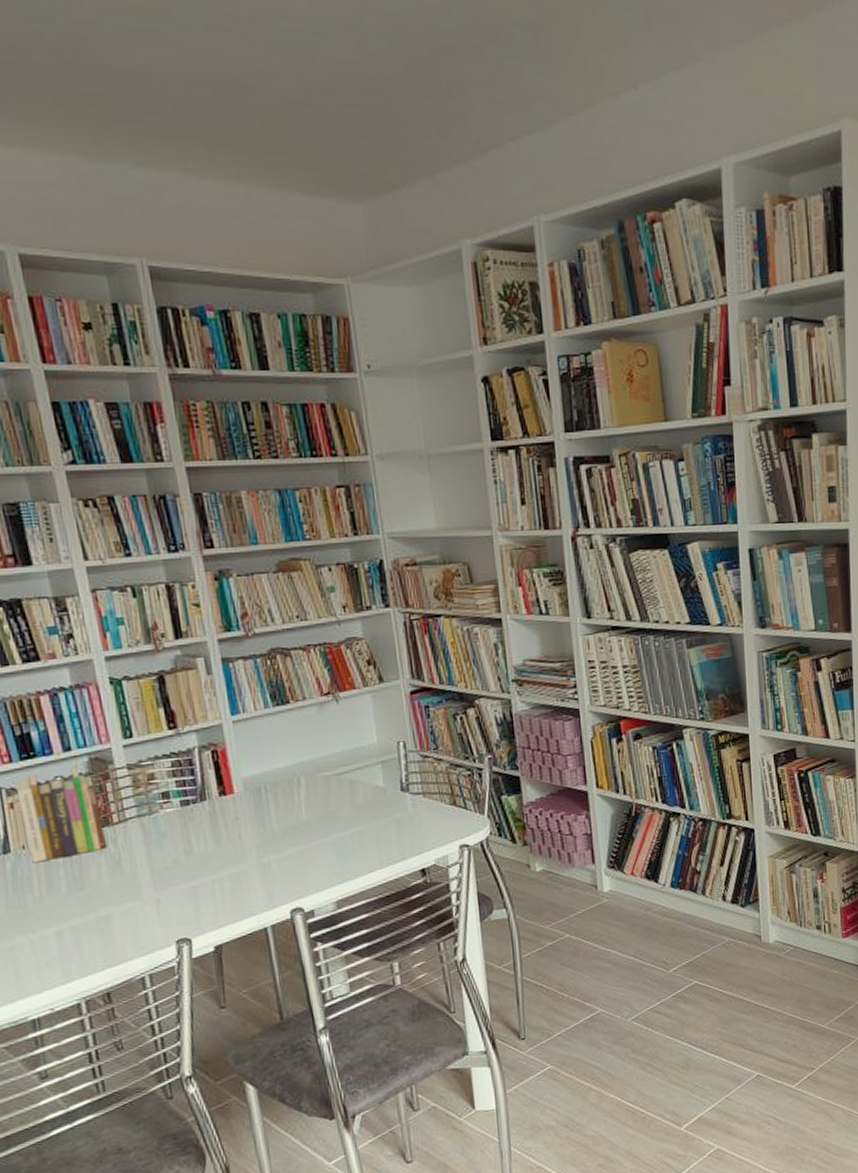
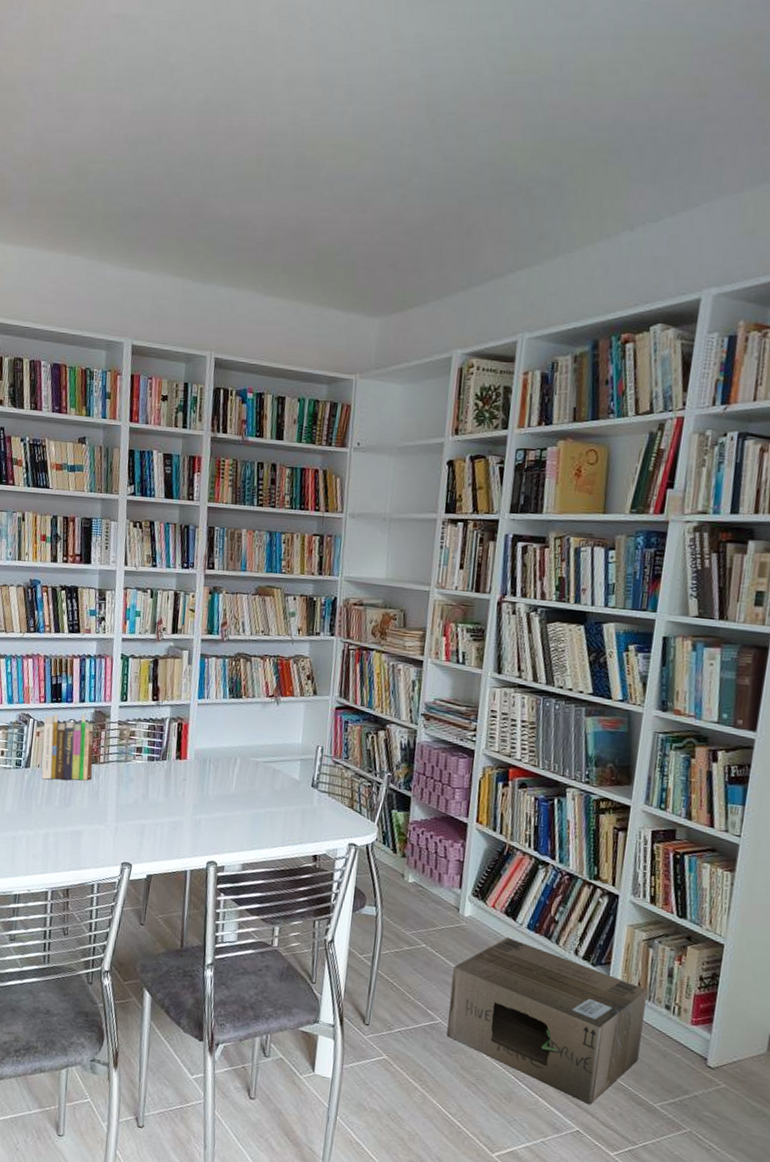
cardboard box: none [603,901,801,1047] -> present [447,937,648,1105]

